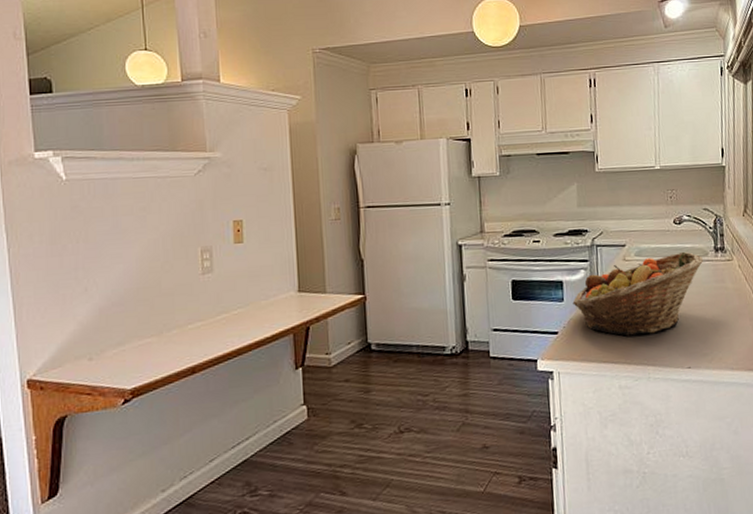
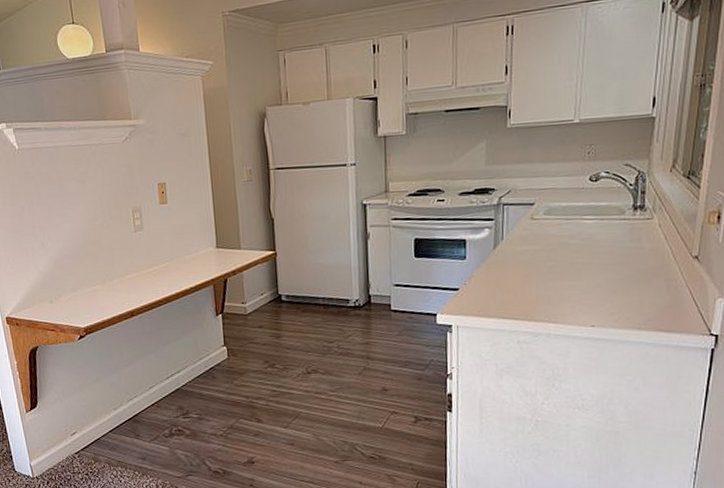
fruit basket: present [572,251,704,336] -> none [475,210,620,294]

